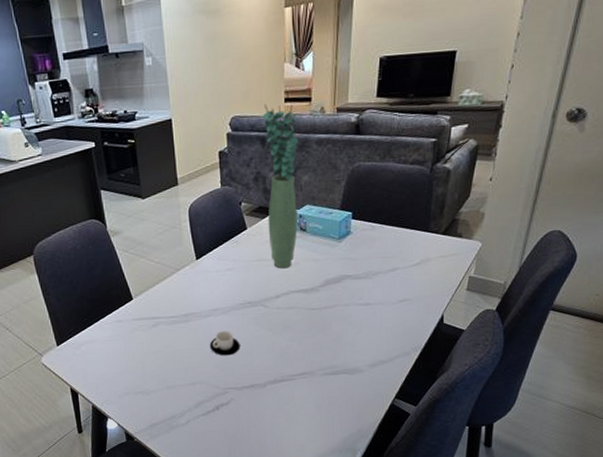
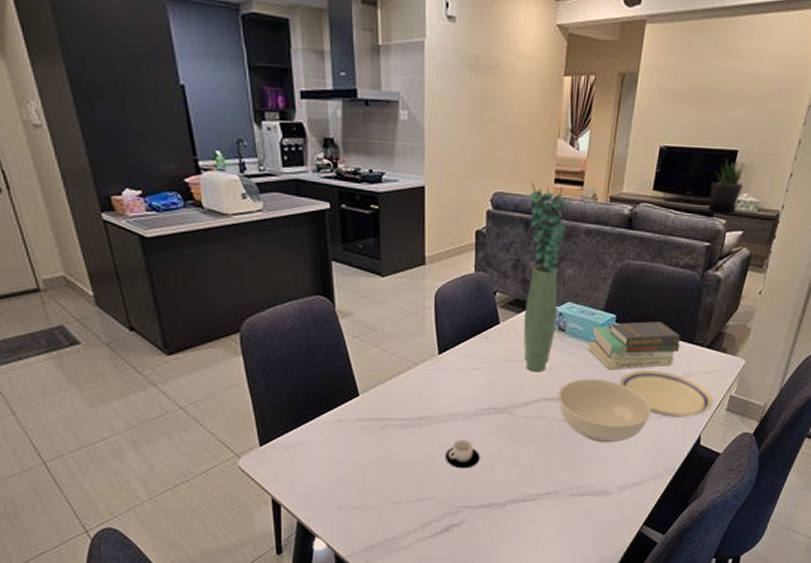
bowl: none [304,270,393,327] -> present [557,378,651,443]
books: none [329,214,416,262] -> present [588,321,681,370]
plate: none [360,258,452,300] -> present [619,369,713,417]
planter: none [431,59,465,110] -> present [707,158,746,212]

